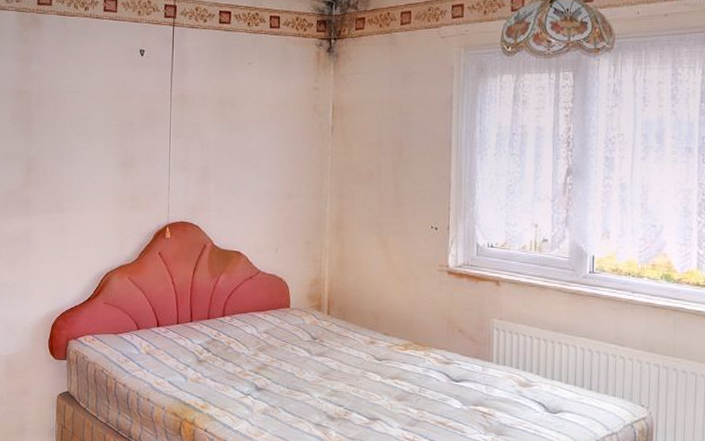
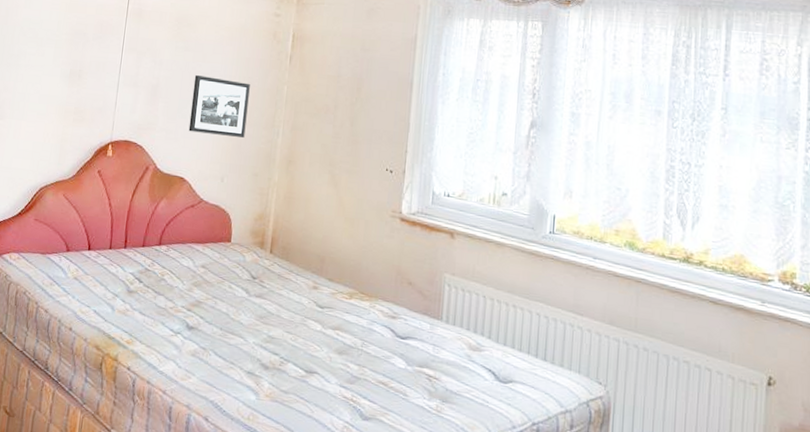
picture frame: none [240,154,295,209] -> present [188,75,250,138]

